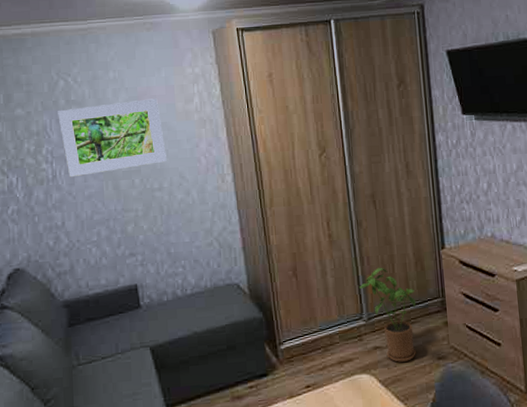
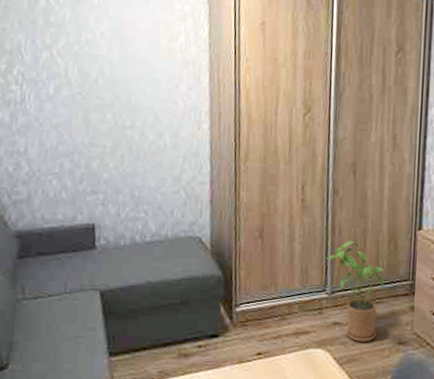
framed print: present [58,98,167,178] -> none [34,30,143,103]

